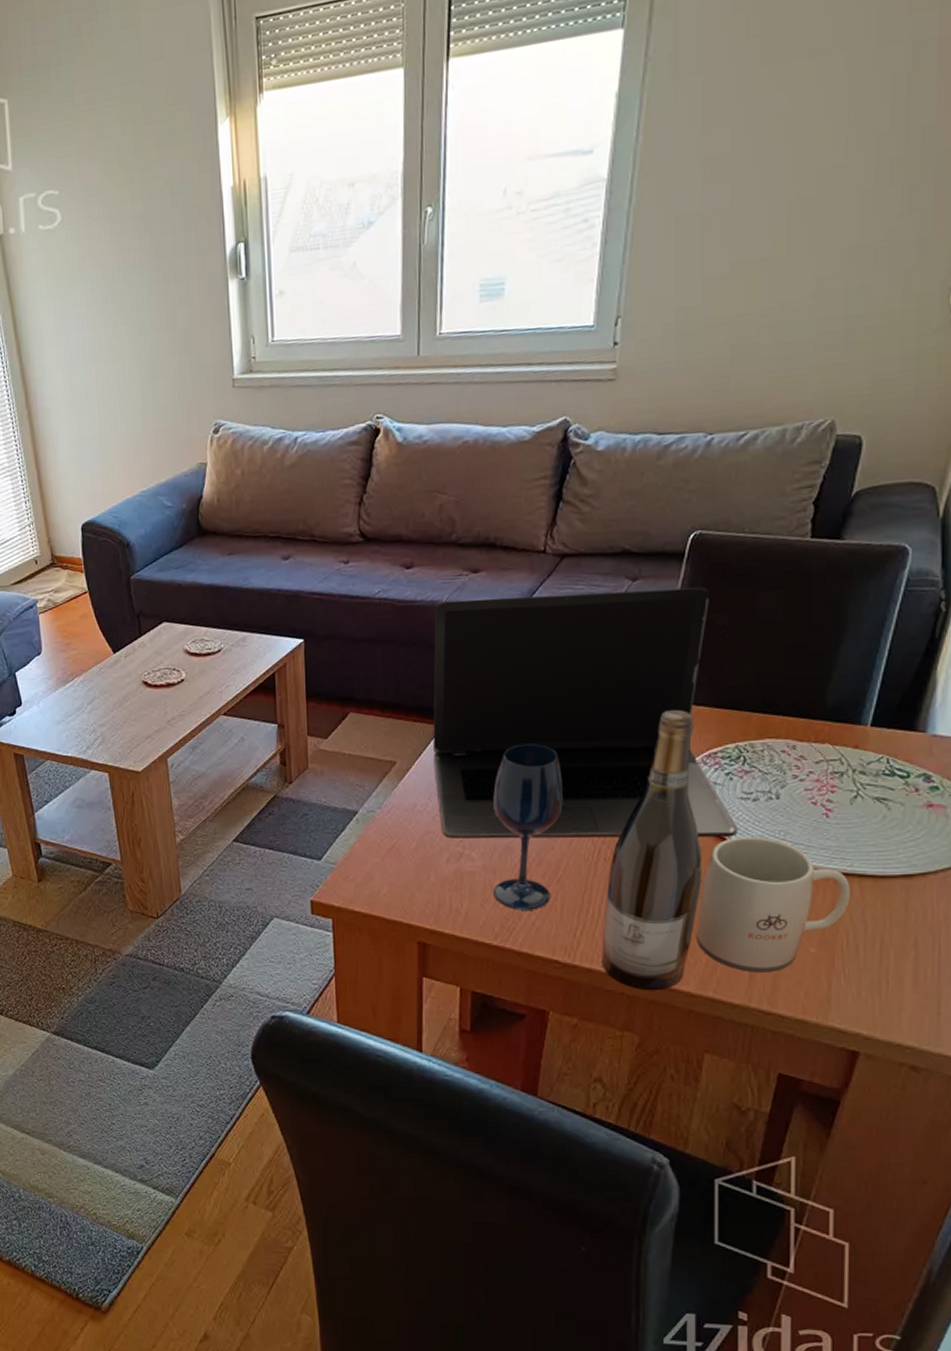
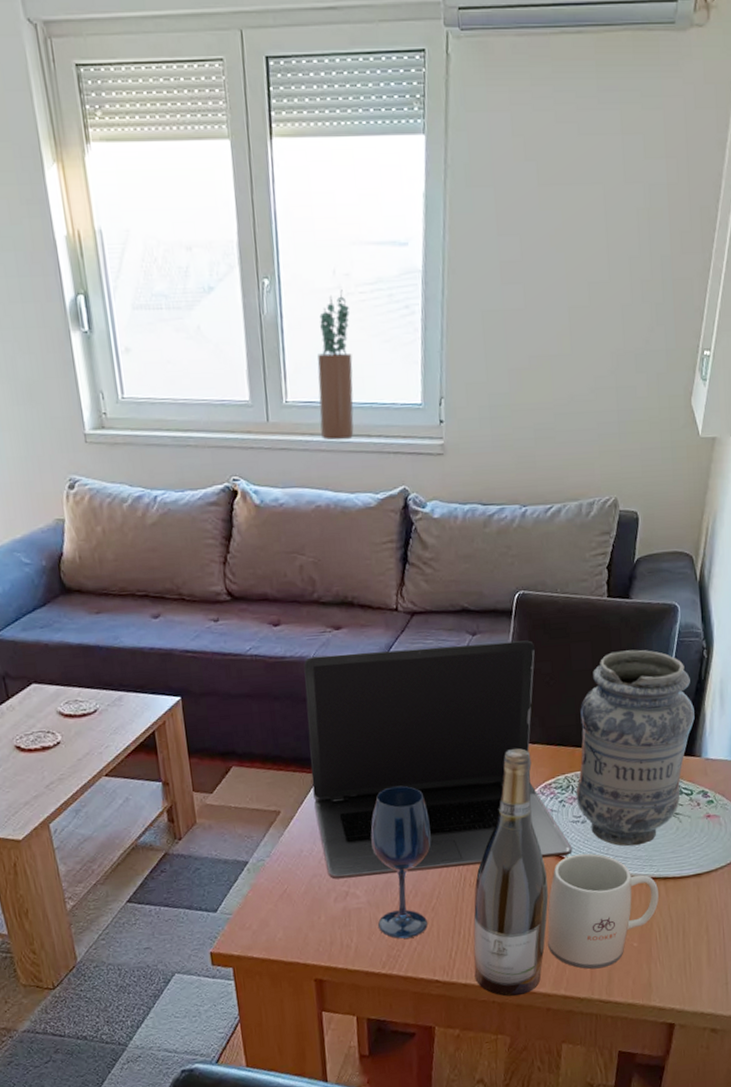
vase: none [475,209,520,372] -> present [317,290,354,441]
vase: none [748,600,921,833] -> present [576,649,695,846]

